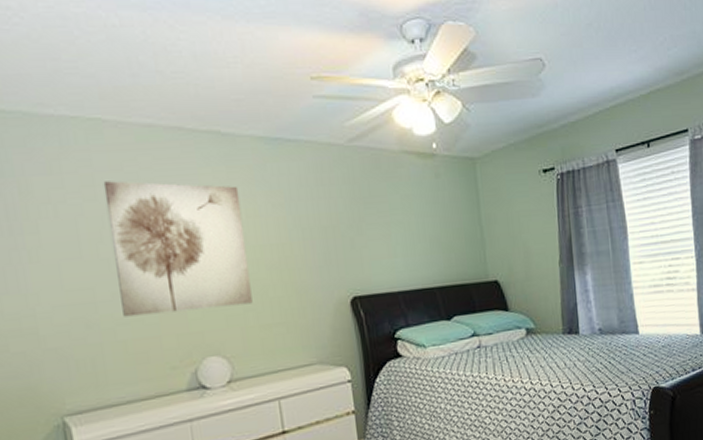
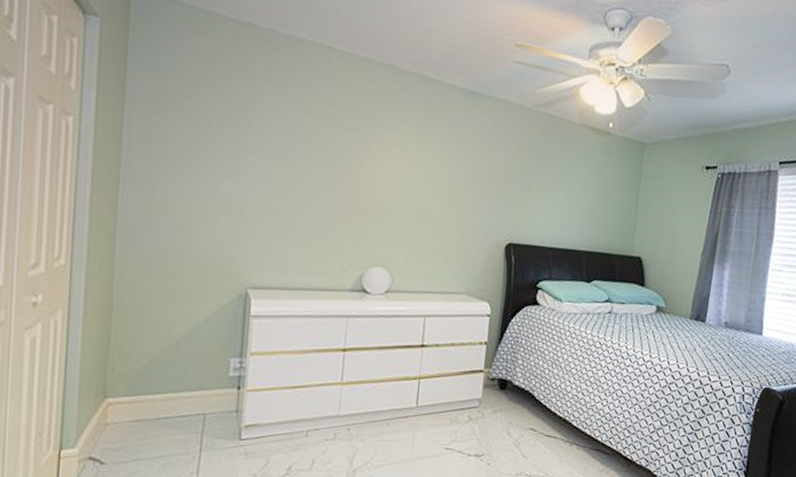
wall art: present [103,181,253,317] -> none [313,100,432,230]

